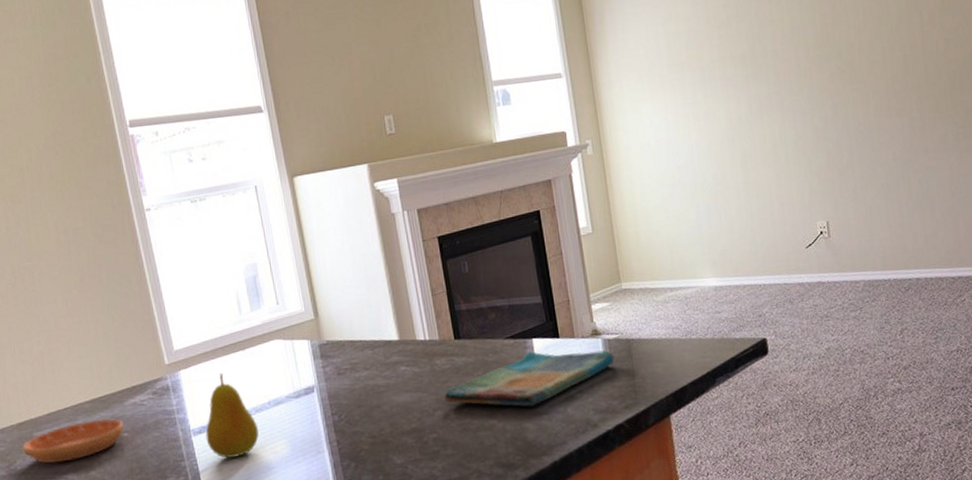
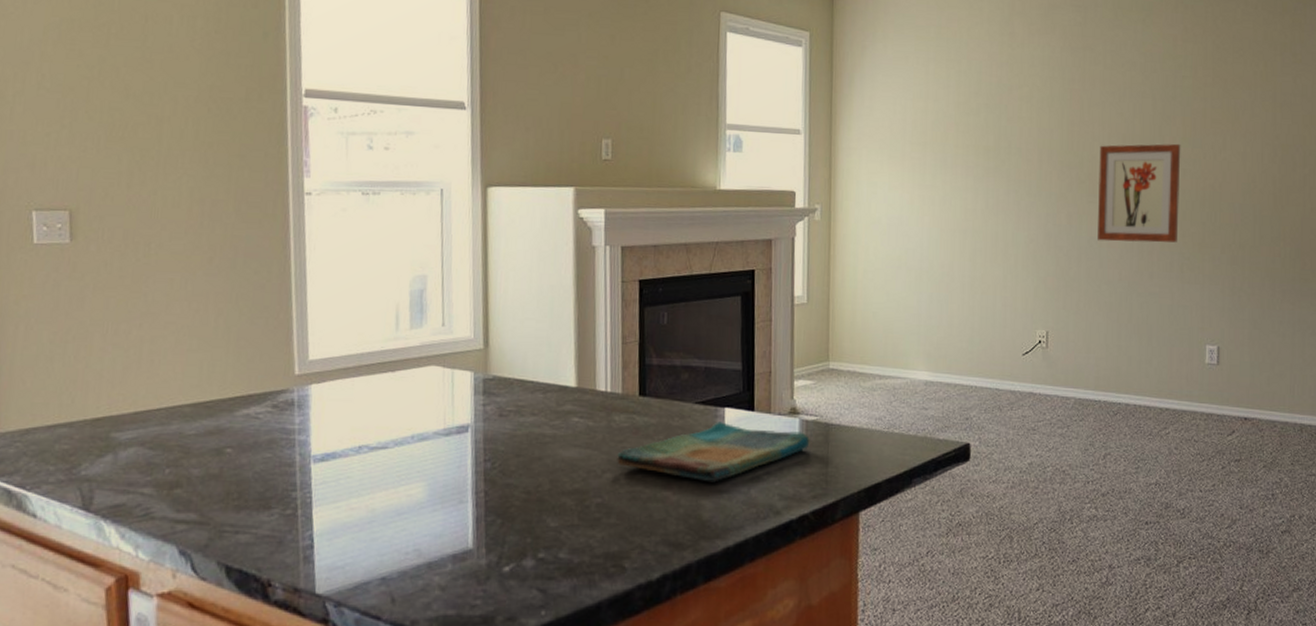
saucer: present [22,419,124,464] -> none [93,428,228,473]
fruit: present [205,373,259,459] -> none [328,395,394,496]
wall art: none [856,15,949,126] -> present [1098,143,1181,243]

